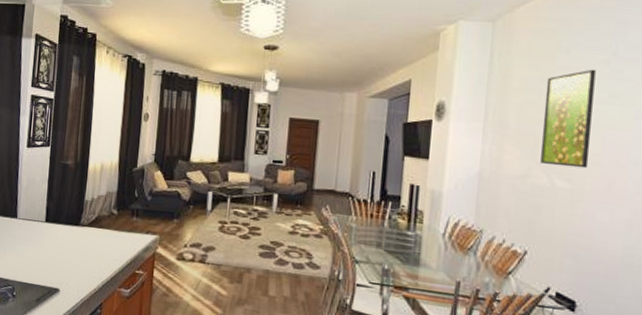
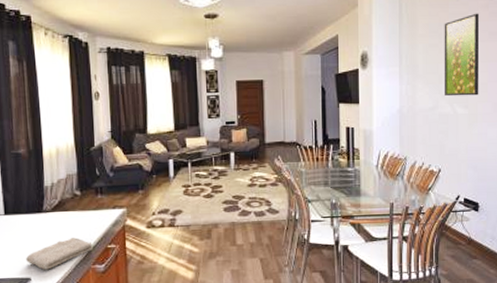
washcloth: none [58,256,122,284] -> present [26,237,93,270]

